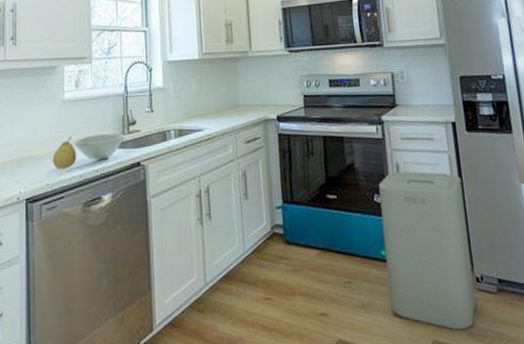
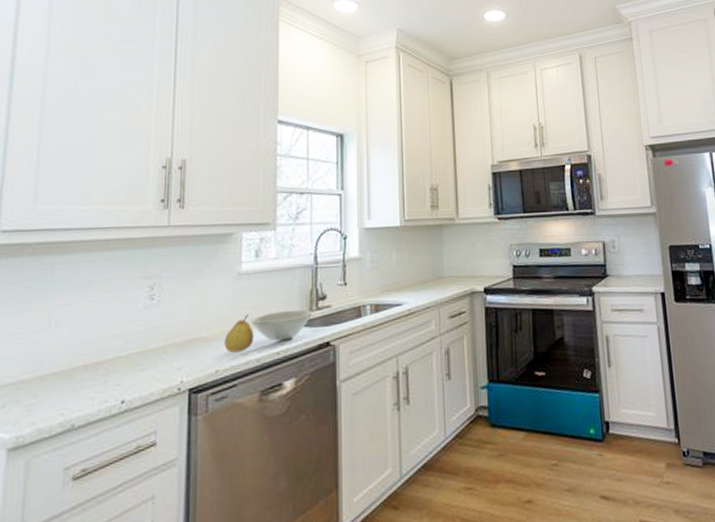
trash can: present [379,171,476,331] -> none [589,344,683,509]

